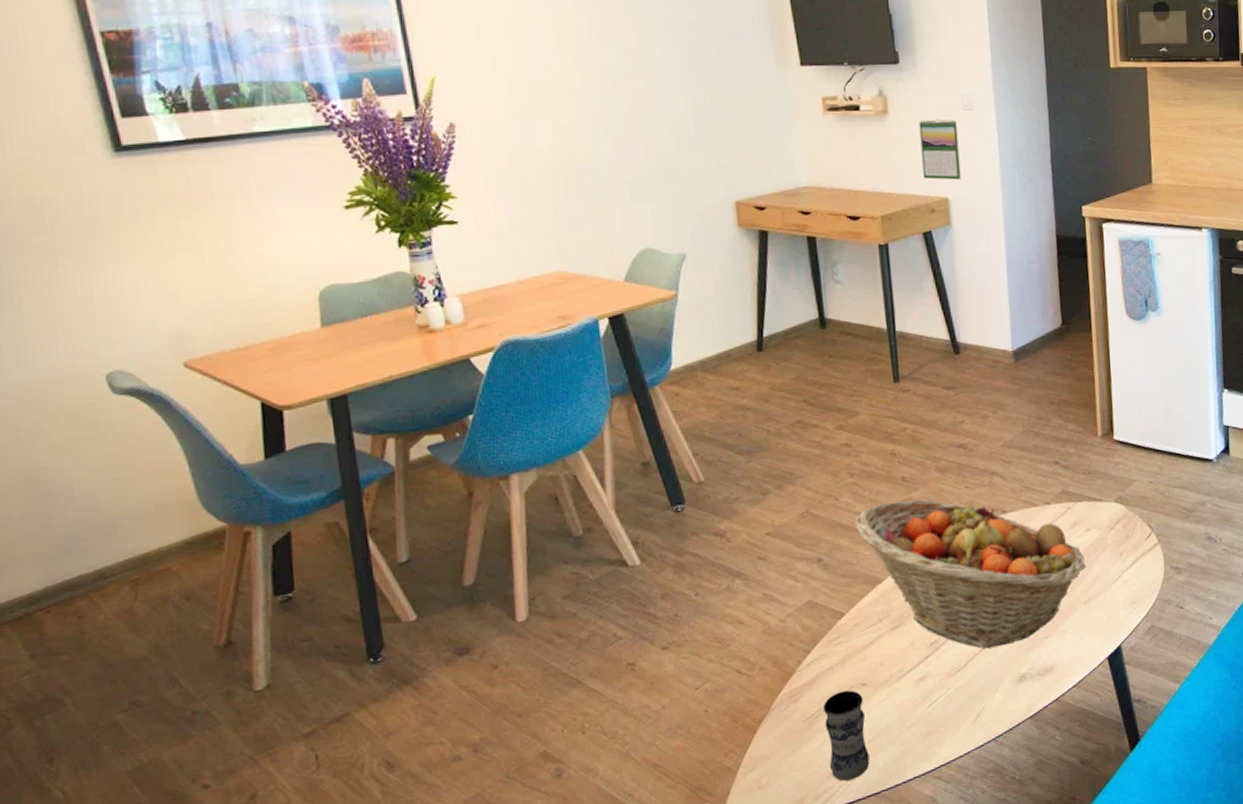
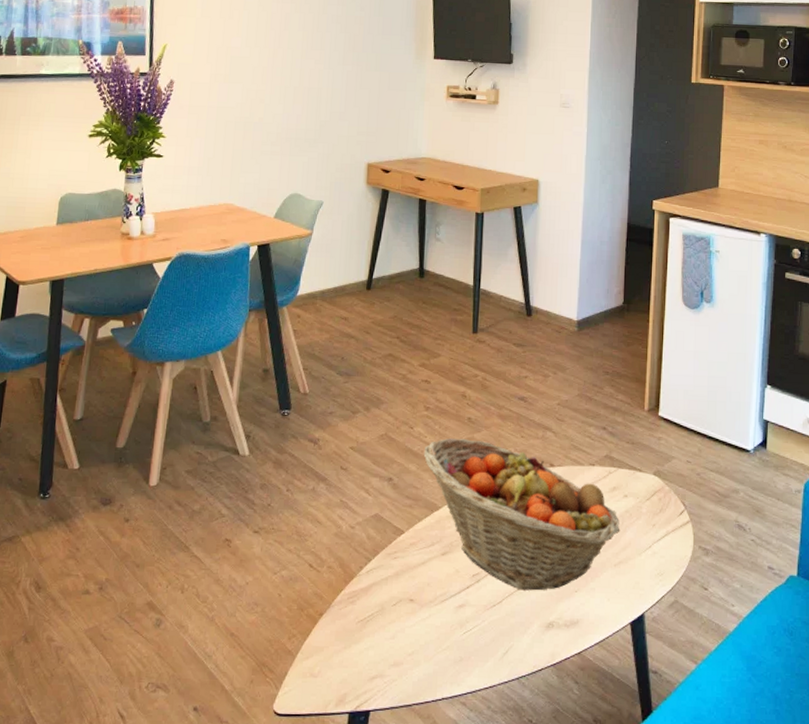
jar: present [823,690,870,781] -> none [372,602,409,687]
calendar: present [919,119,961,180] -> none [520,112,554,165]

